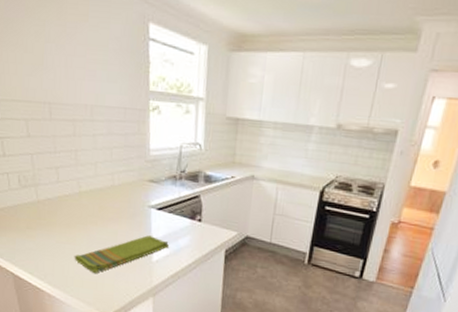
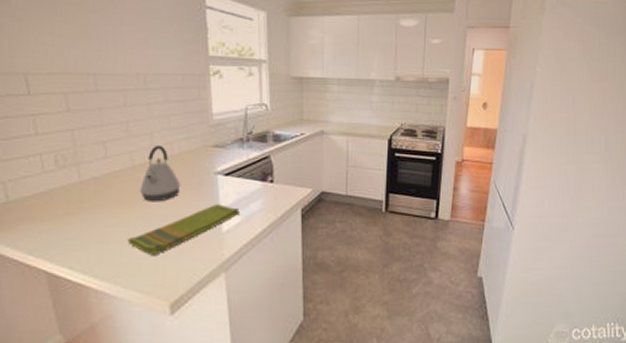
kettle: none [85,175,119,227] -> present [140,146,181,202]

